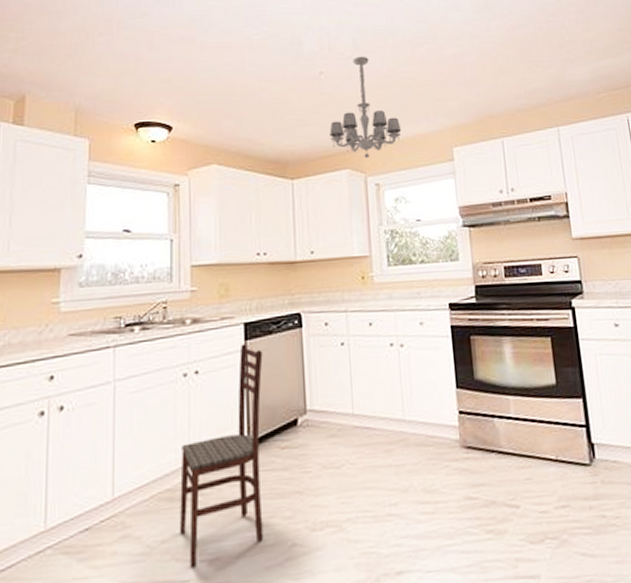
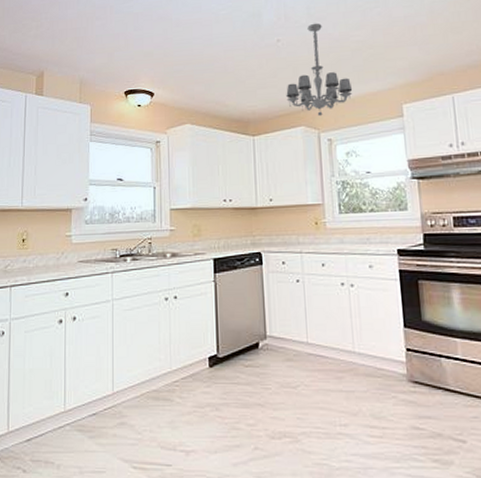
dining chair: present [180,344,264,568] -> none [164,276,231,456]

